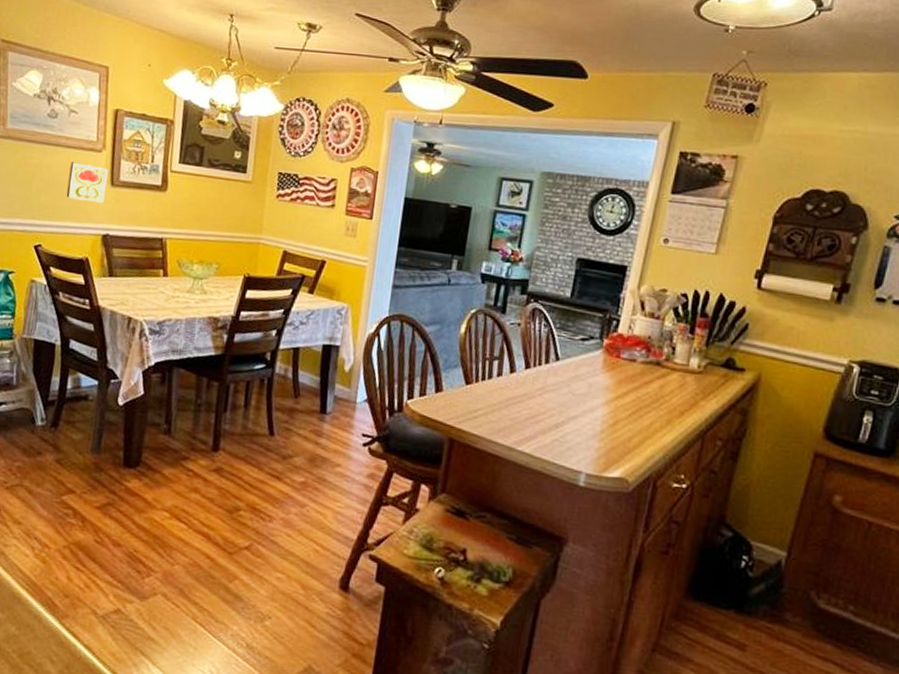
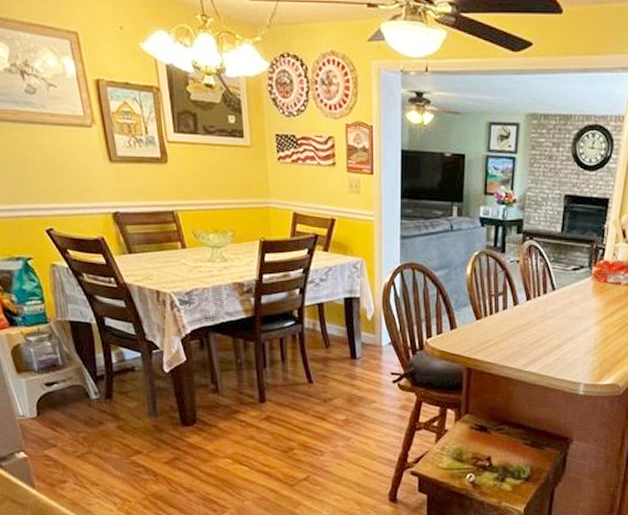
decorative tile: present [66,161,108,204] -> none [62,139,106,181]

